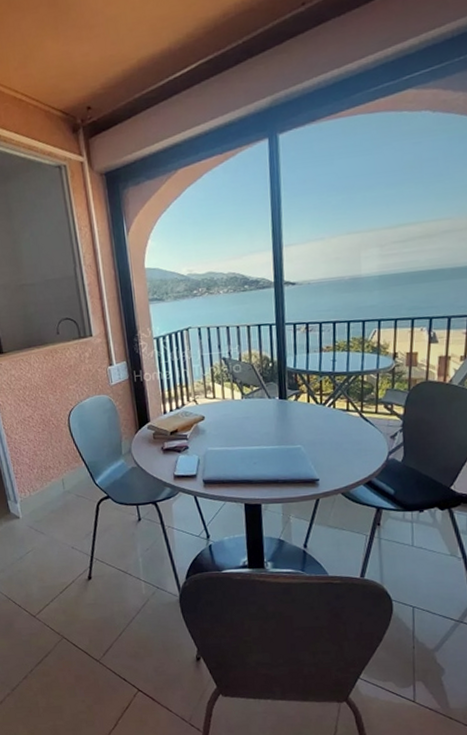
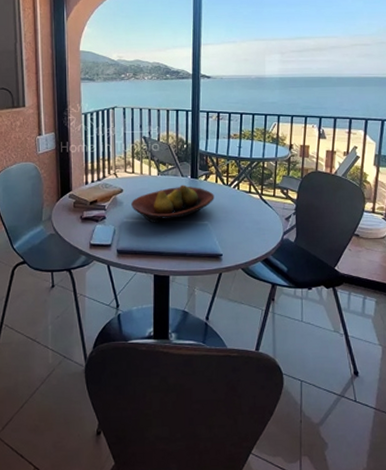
fruit bowl: none [215,407,307,450] -> present [131,184,214,223]

